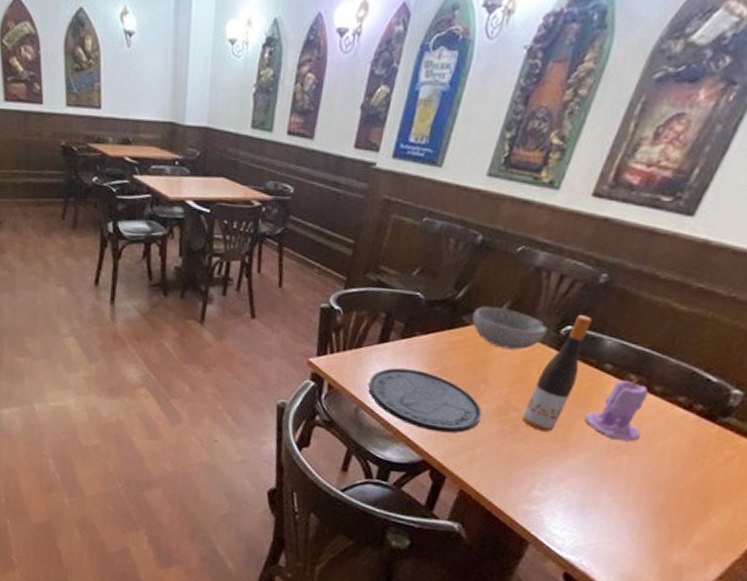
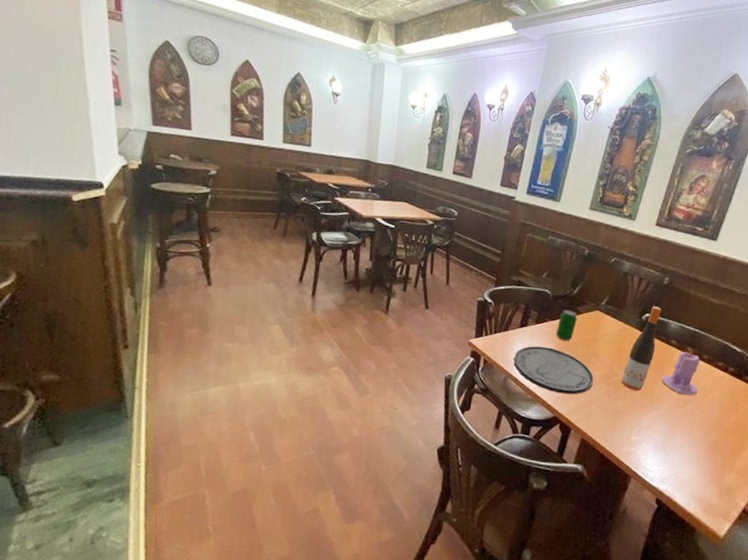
beverage can: none [429,319,461,362] -> present [556,309,577,341]
bowl: present [472,305,548,350] -> none [584,299,634,331]

